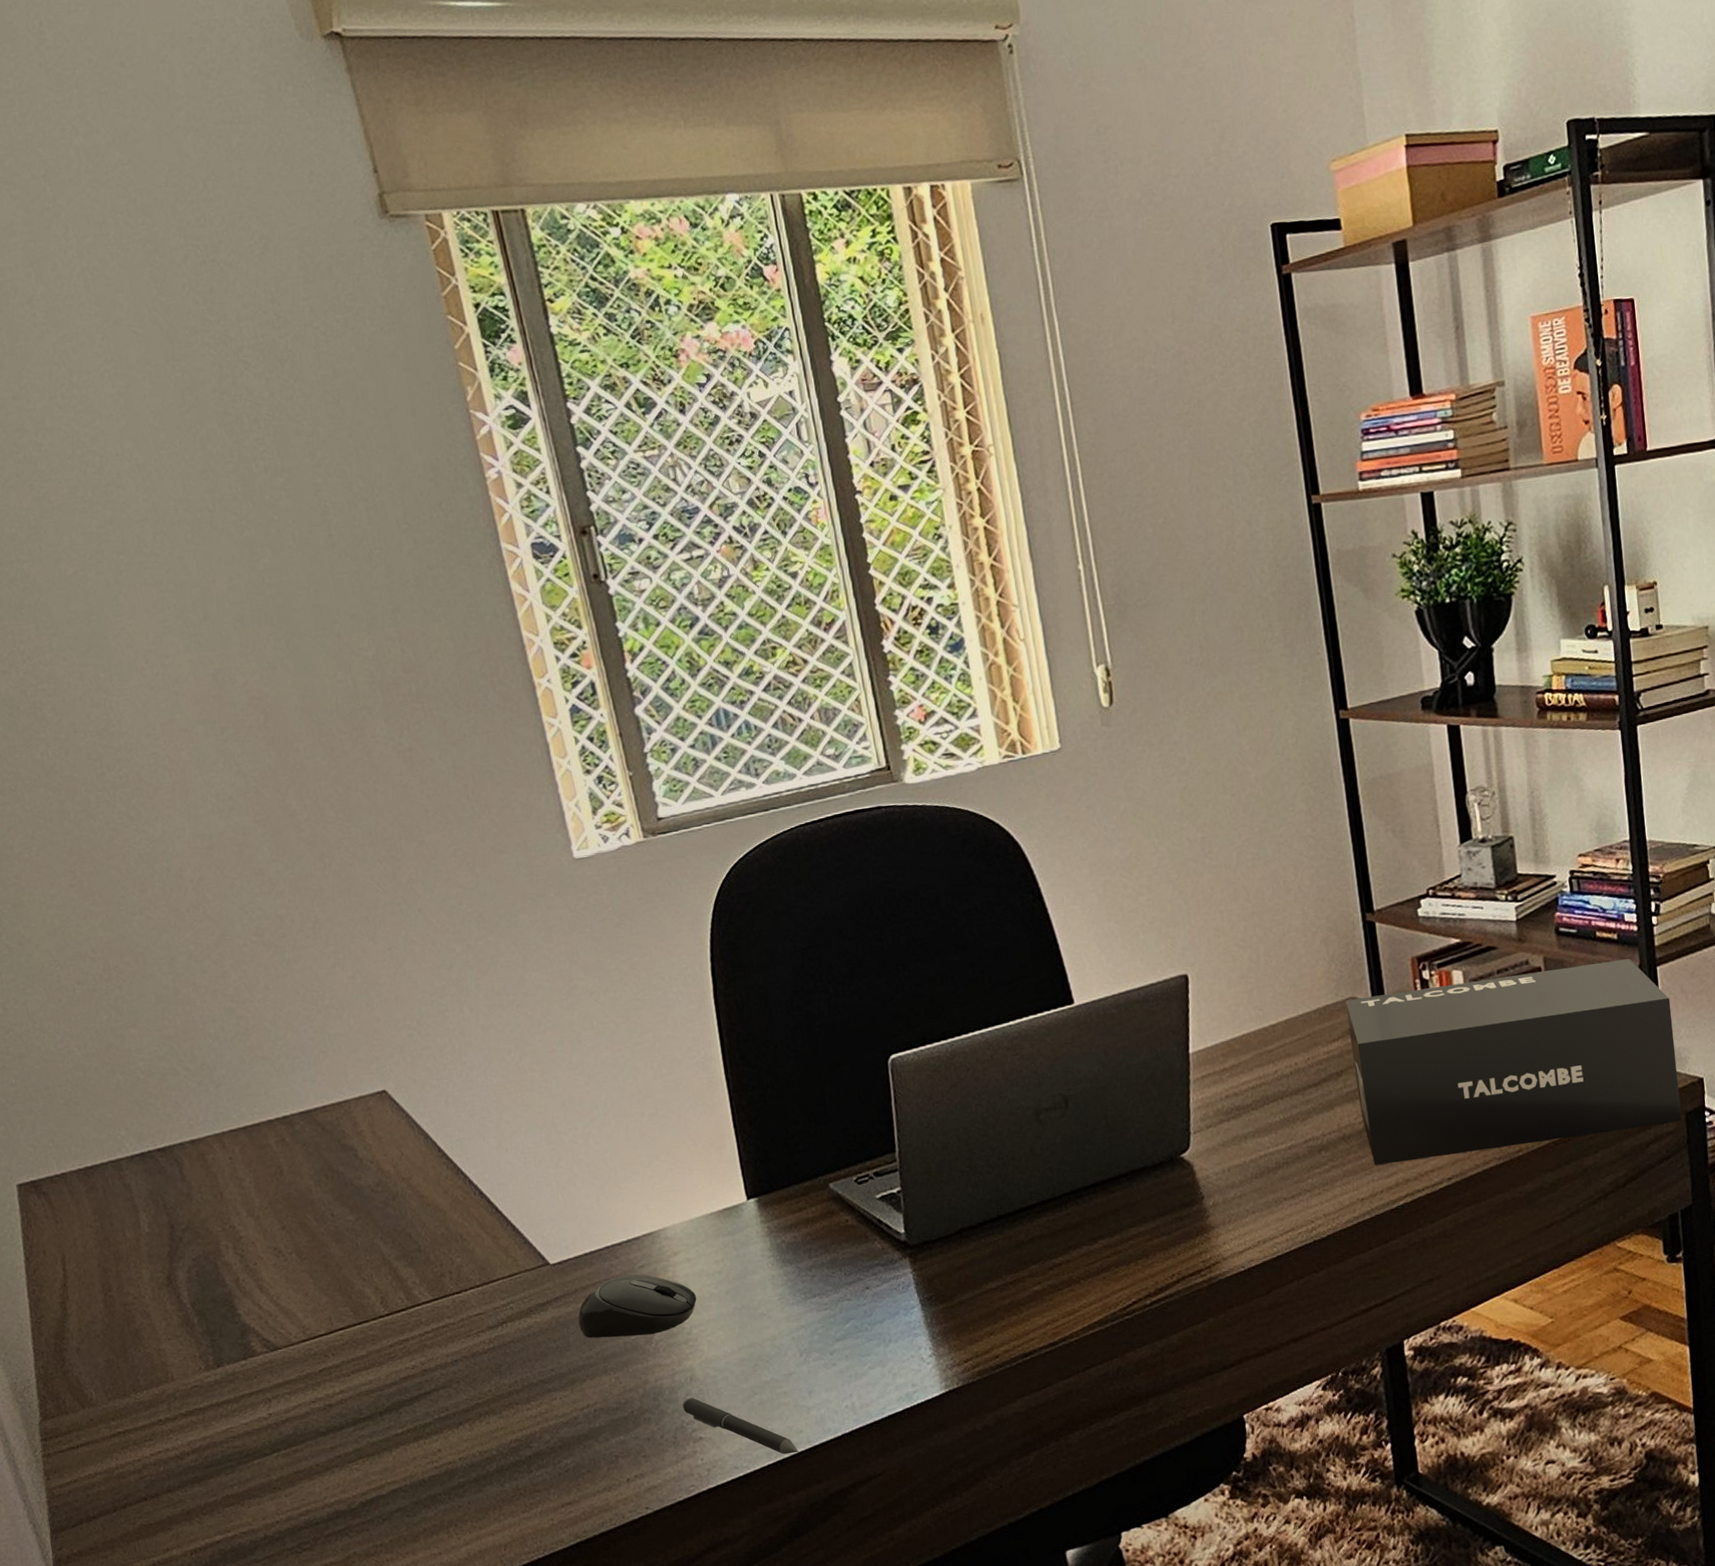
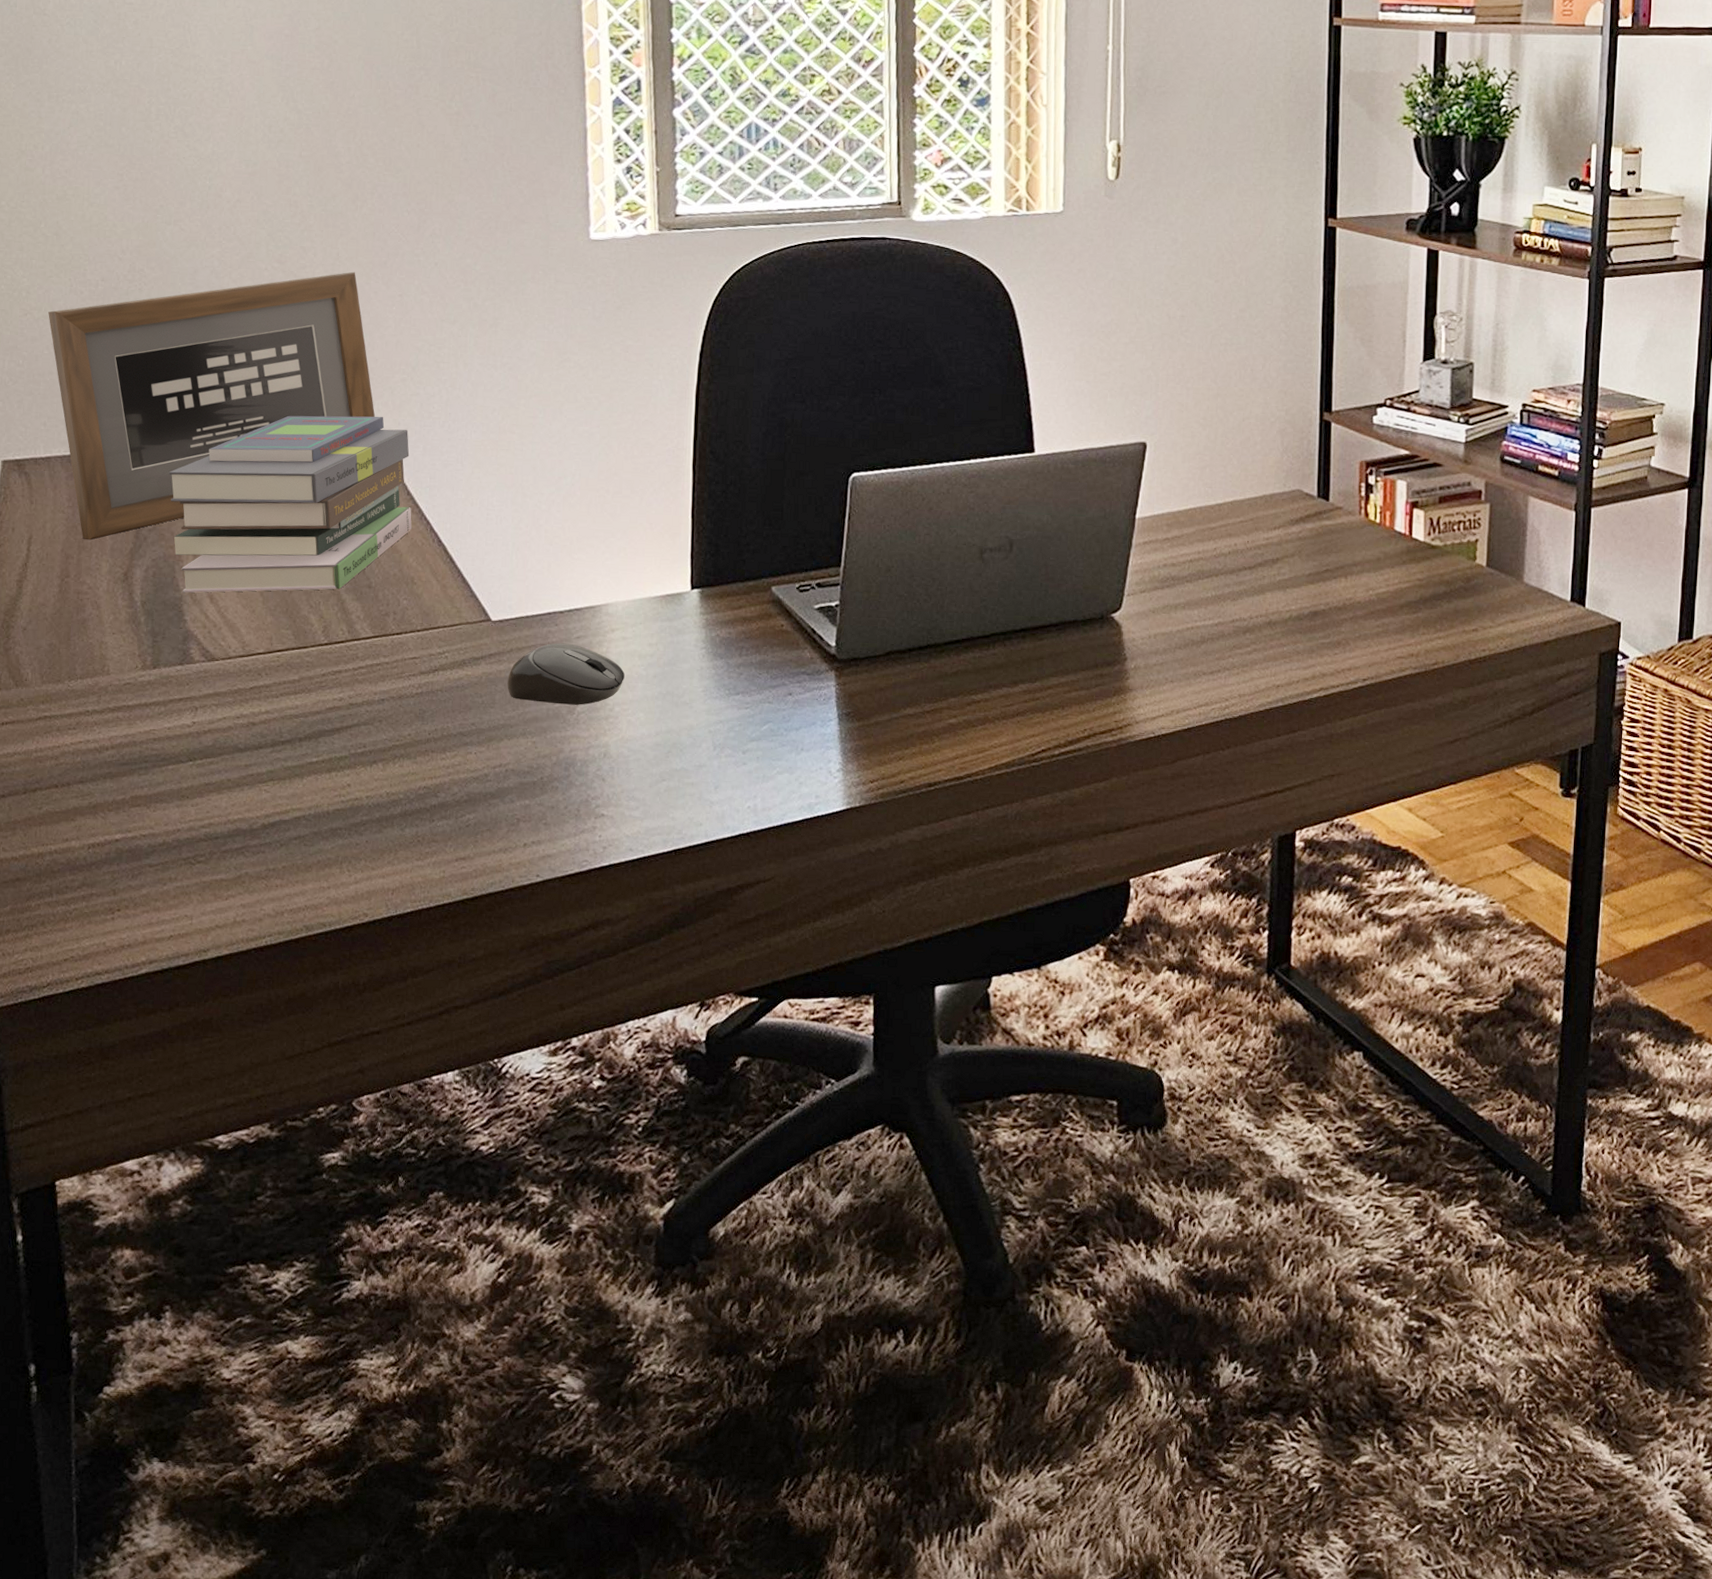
picture frame: none [30,932,390,1251] -> present [48,271,376,540]
books: none [190,1076,451,1288] -> present [169,415,413,593]
pen: present [682,1397,799,1455] -> none [591,773,695,845]
box: present [1345,959,1682,1165] -> none [1289,491,1600,661]

